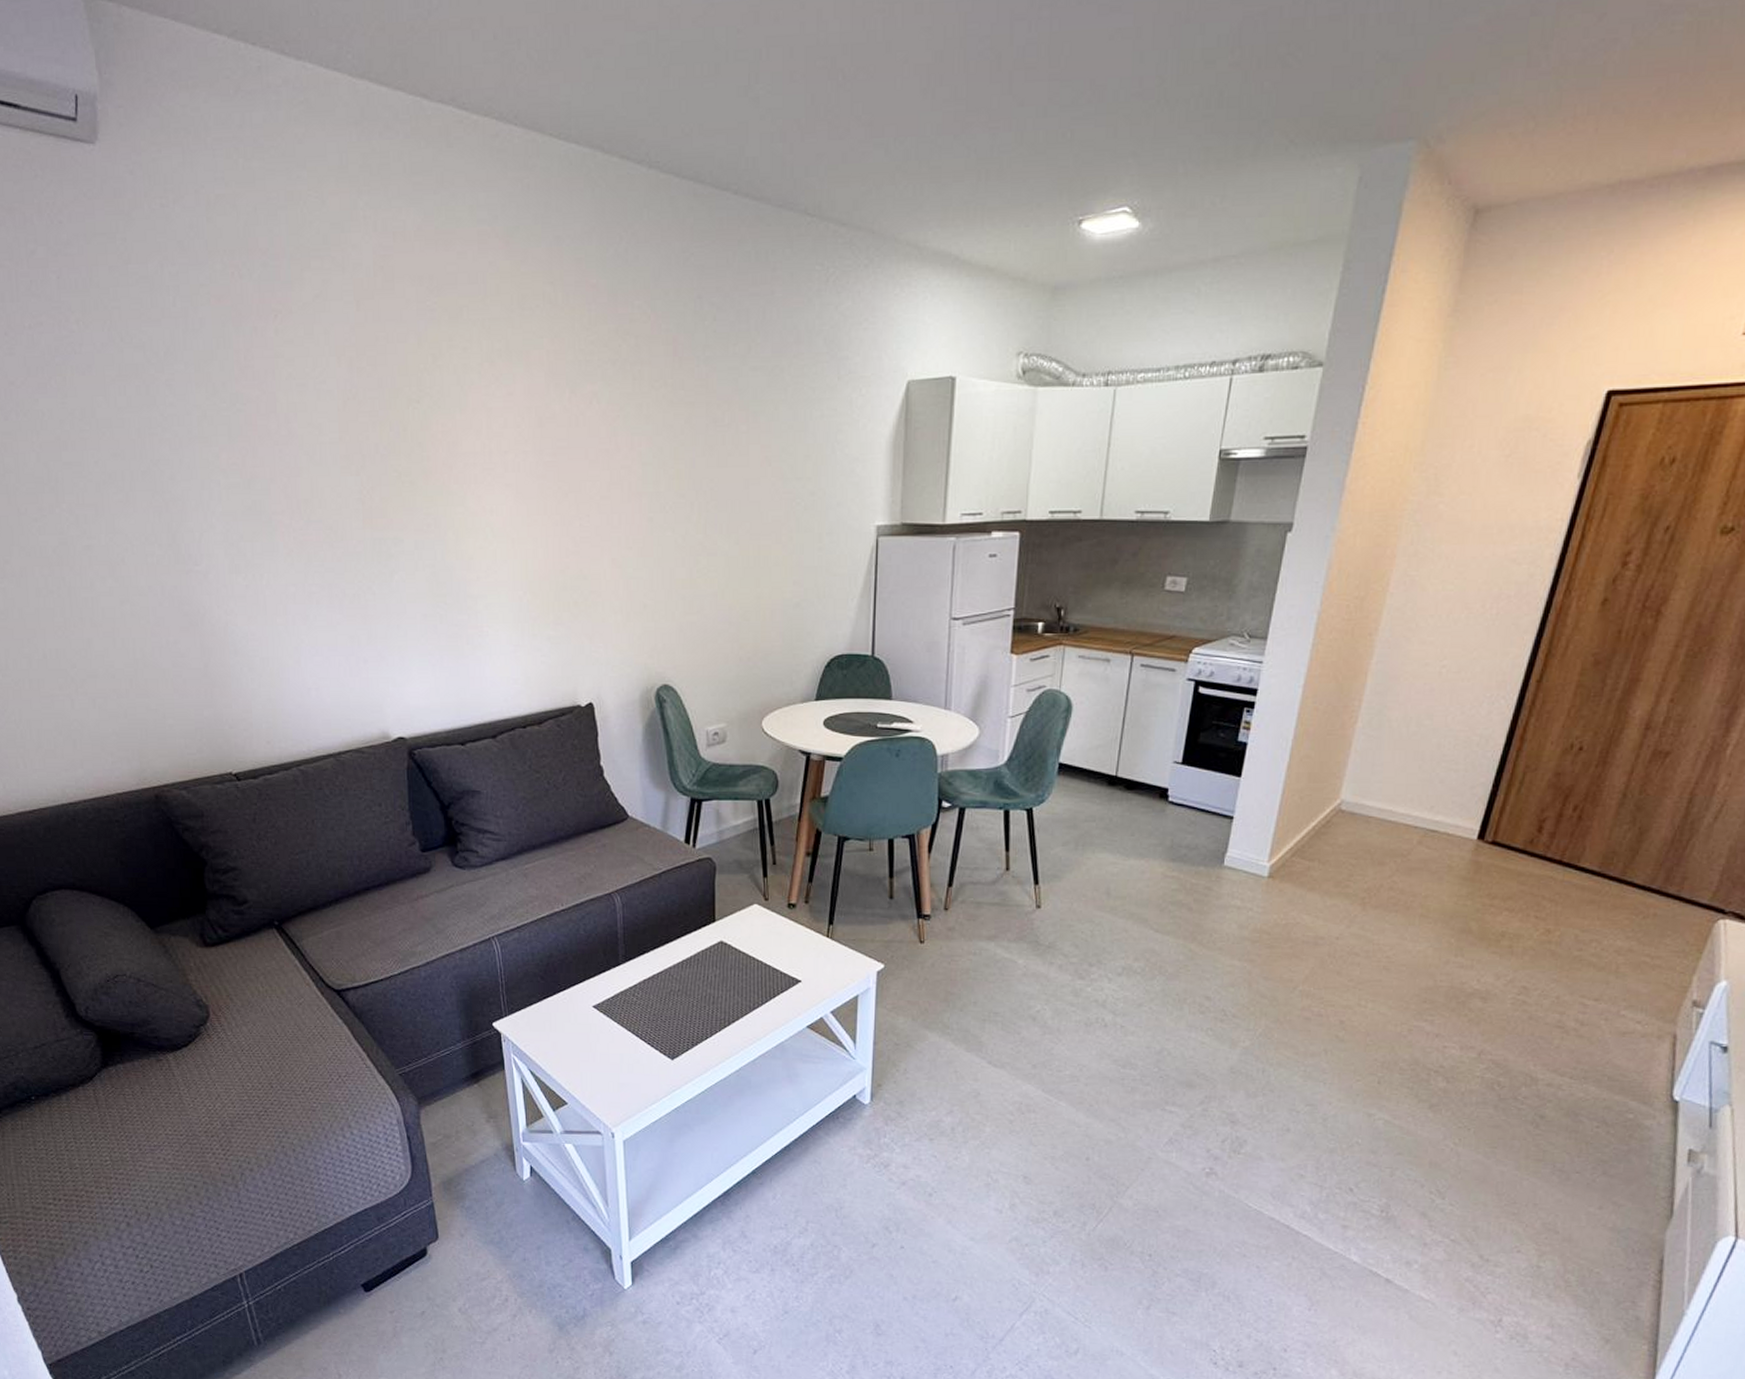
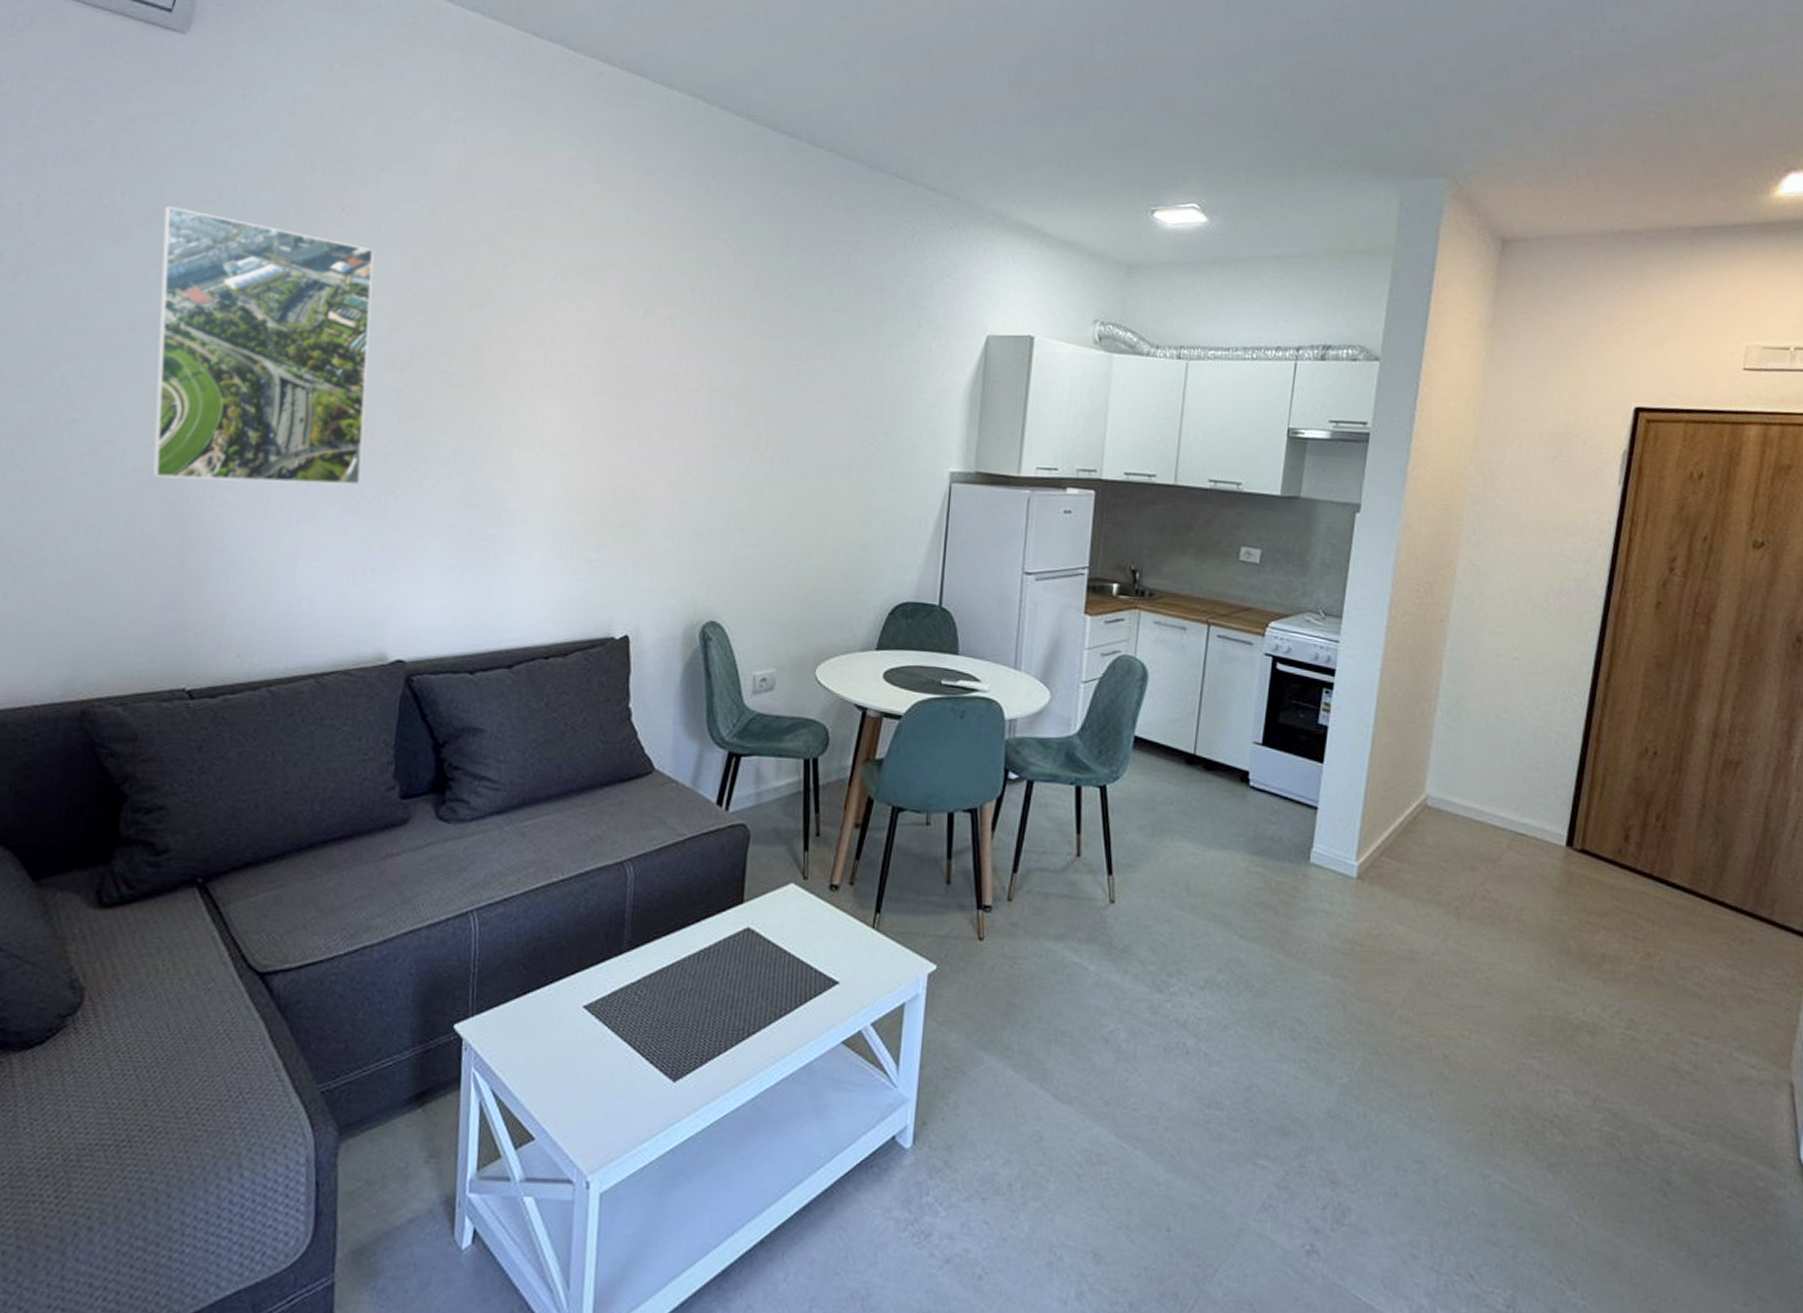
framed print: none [117,330,340,592] -> present [152,205,375,486]

